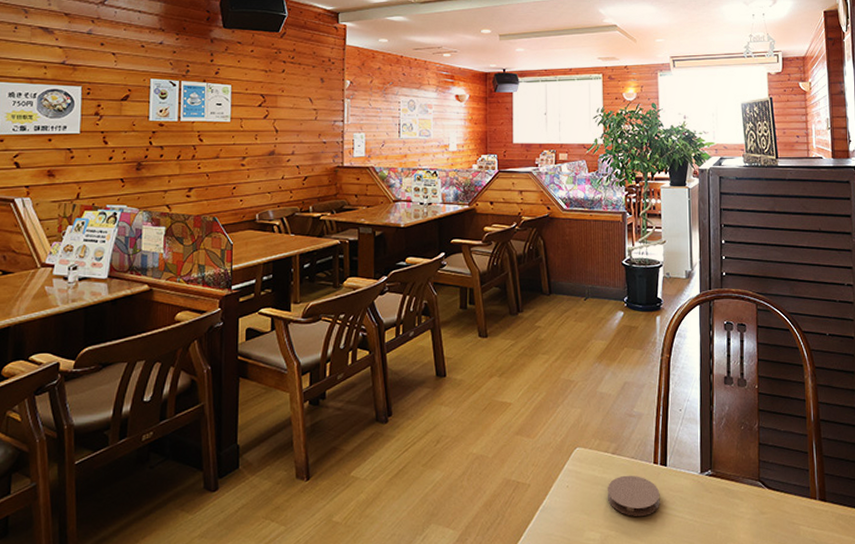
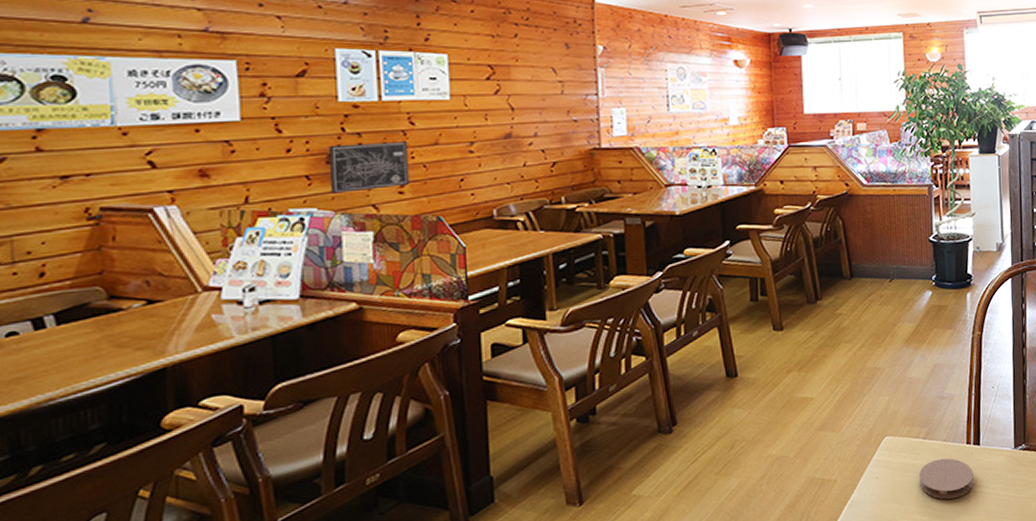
wall art: none [137,154,197,194] -> present [329,141,410,194]

